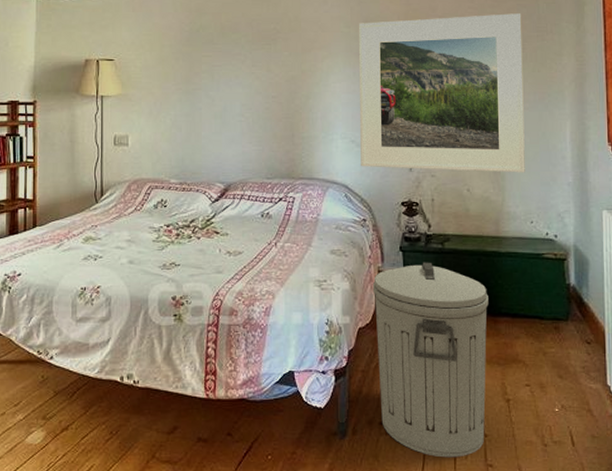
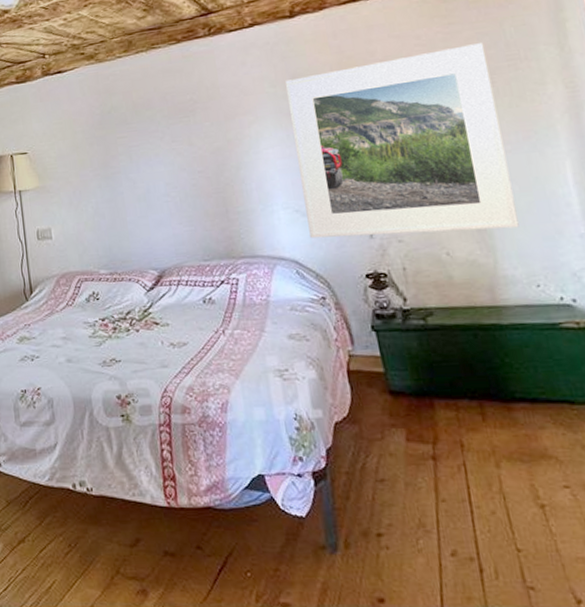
trash can: present [373,262,489,458] -> none [345,341,518,578]

